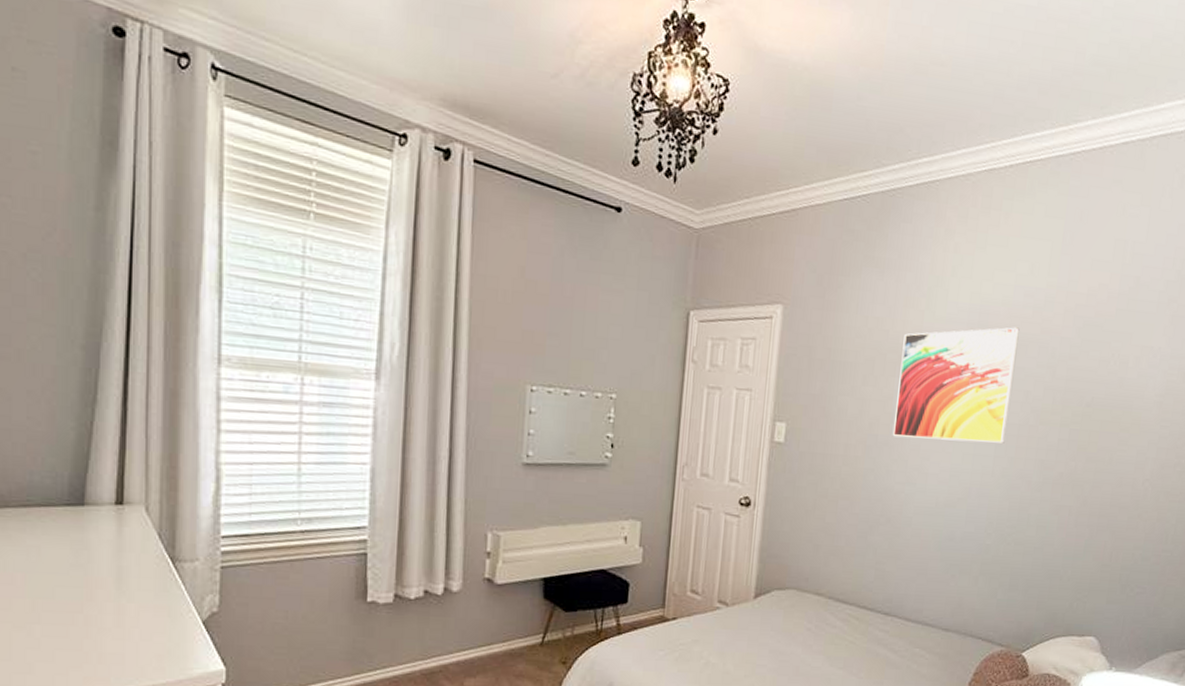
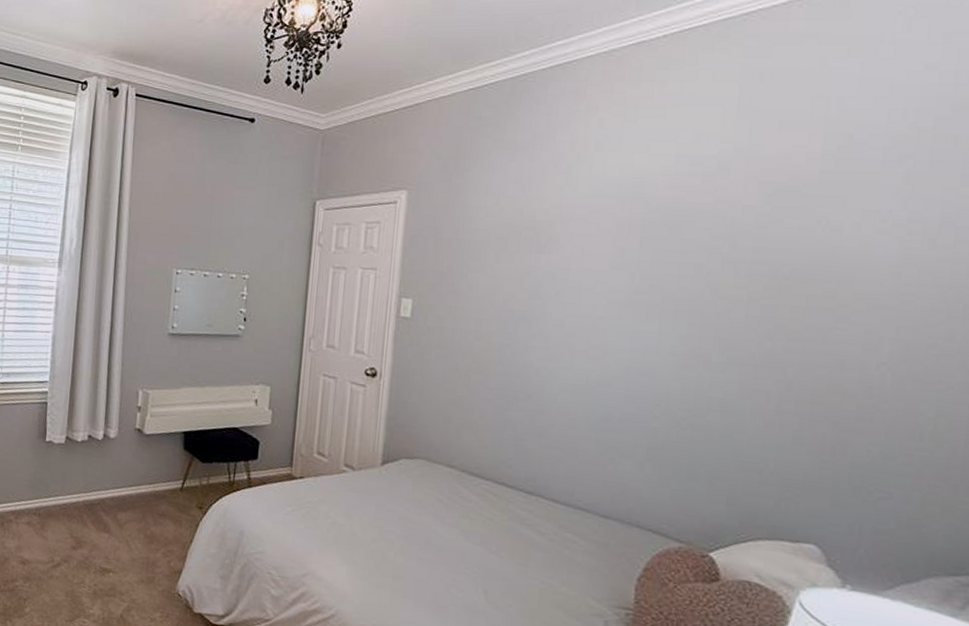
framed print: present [892,327,1020,443] -> none [530,198,685,320]

